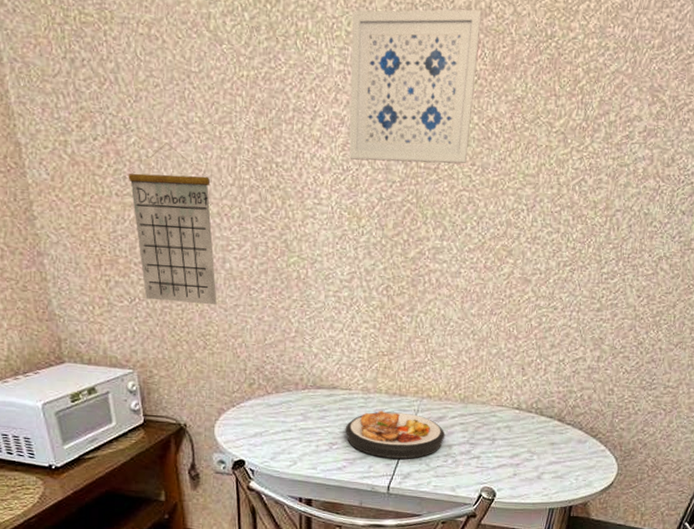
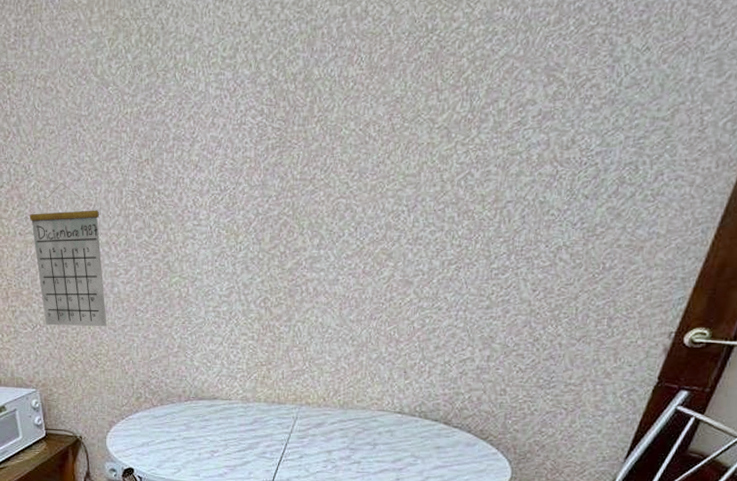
plate: present [345,410,445,459] -> none [225,418,325,465]
wall art: present [348,9,482,164] -> none [226,14,357,179]

